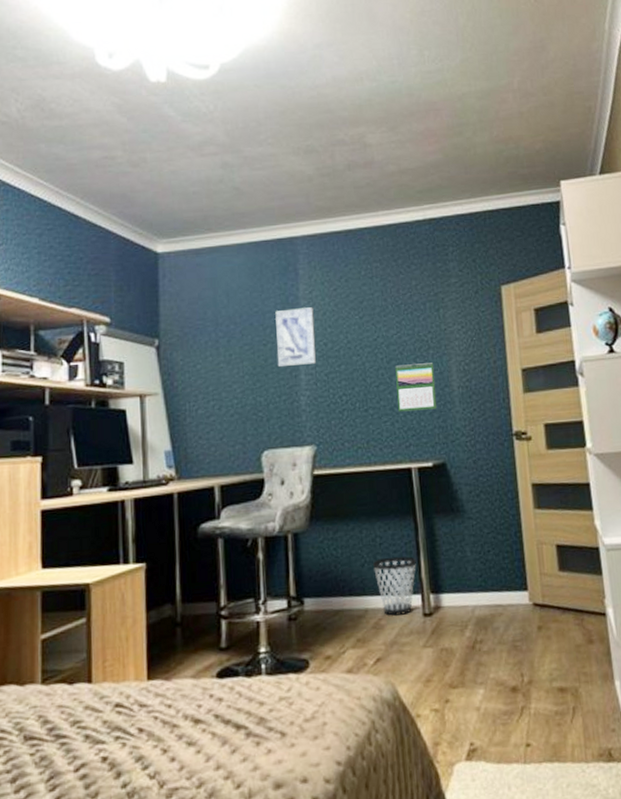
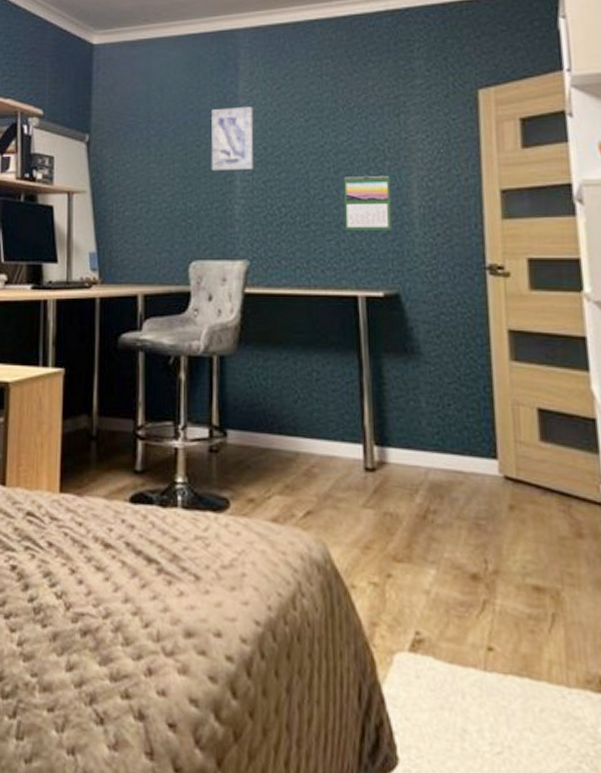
wastebasket: present [372,556,417,616] -> none [306,396,360,465]

